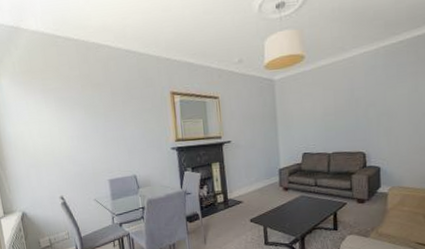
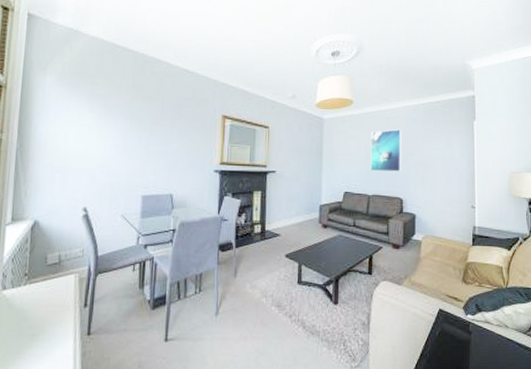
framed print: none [326,79,362,128] -> present [370,129,402,172]

